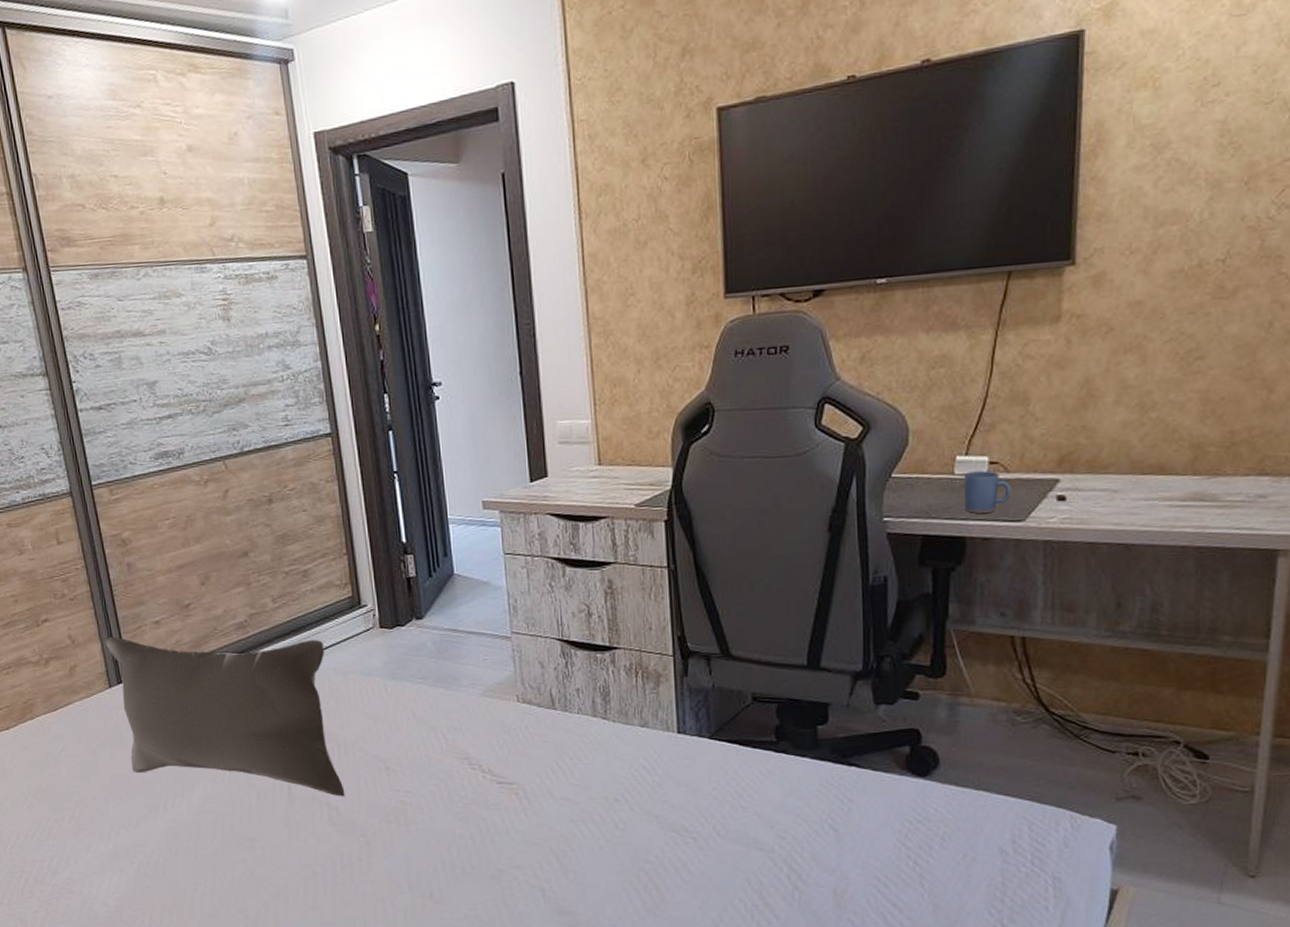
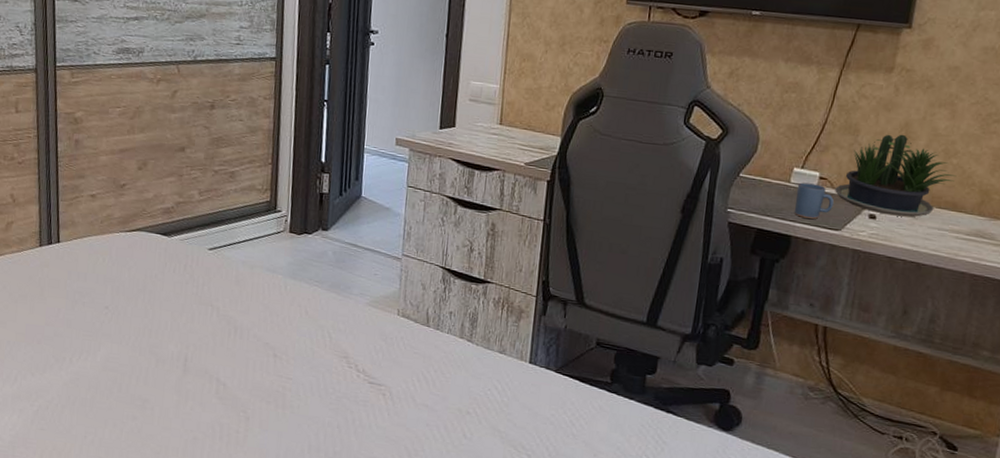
cushion: present [105,637,345,797] -> none [43,202,238,375]
potted plant: none [1009,393,1159,493] -> present [834,134,957,218]

